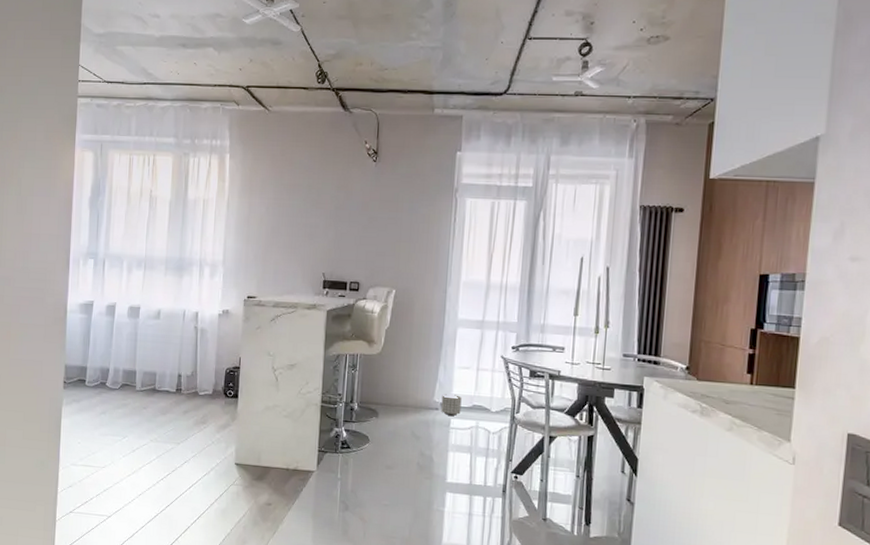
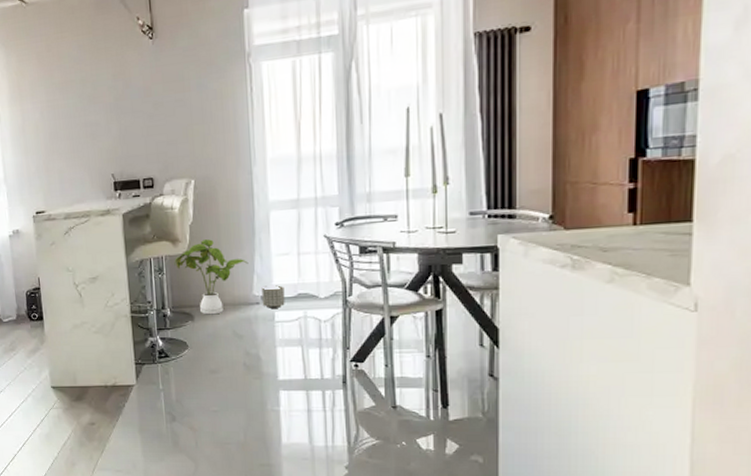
house plant: none [367,344,433,415] -> present [174,239,249,315]

